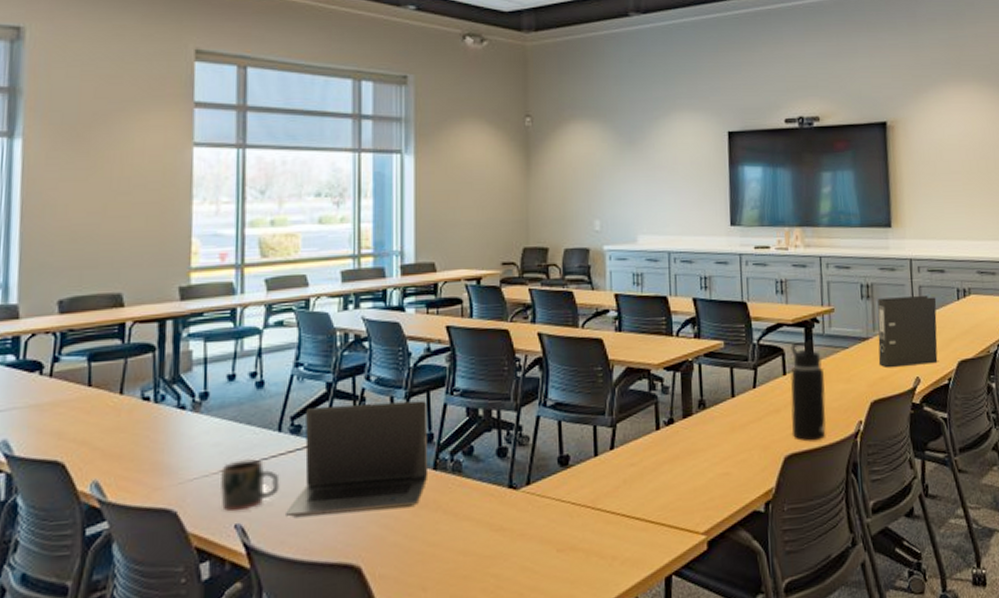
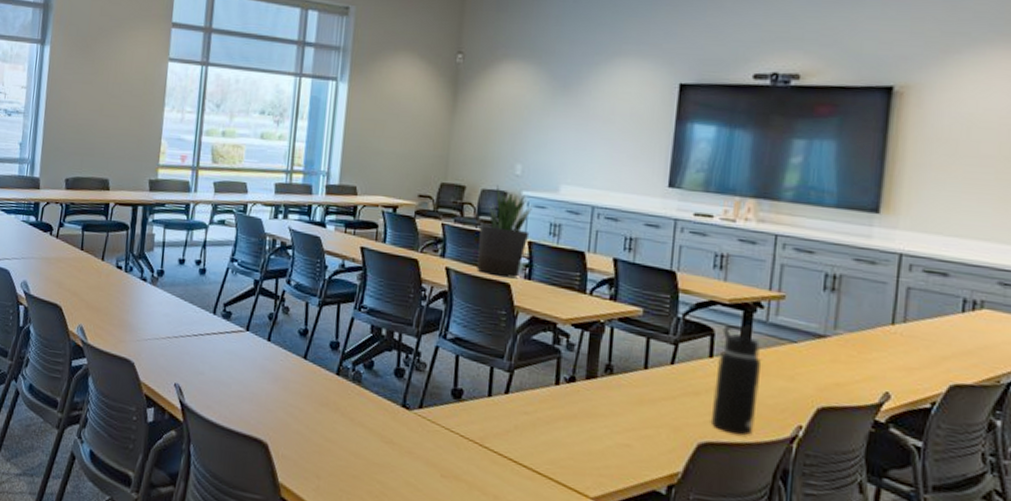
mug: present [219,459,280,511] -> none [165,331,211,373]
laptop computer: present [284,401,429,517] -> none [212,299,337,404]
planter: none [567,242,615,334] -> present [477,184,532,279]
binder: present [877,296,938,367] -> none [835,293,931,382]

